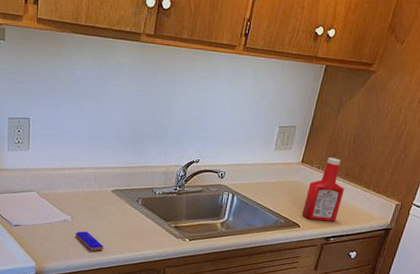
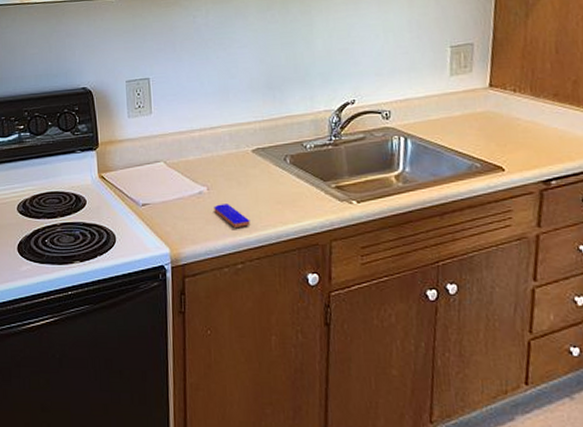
ketchup bottle: present [302,158,345,222] -> none [503,75,558,159]

